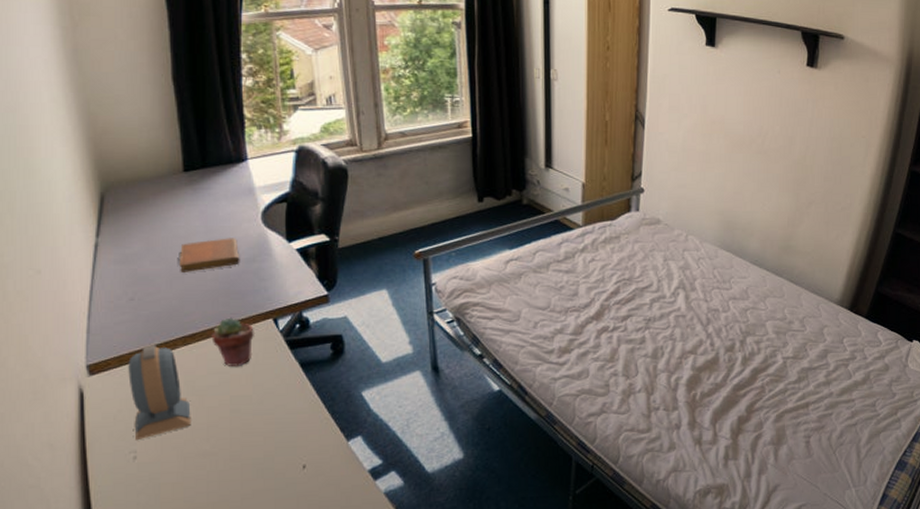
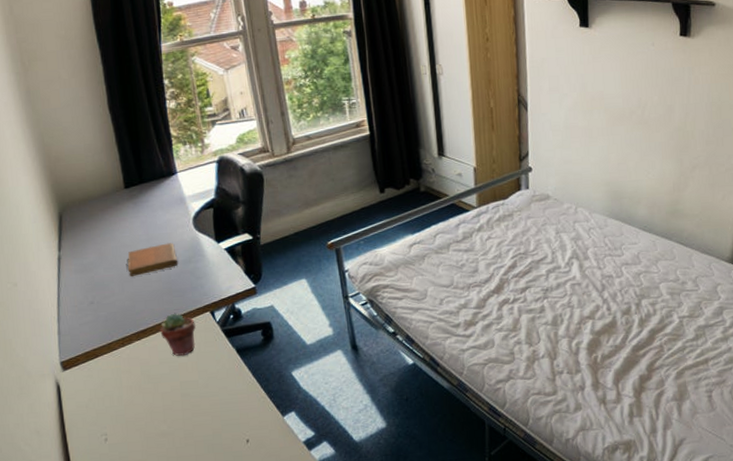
alarm clock: present [128,345,191,441] -> none [94,341,150,425]

